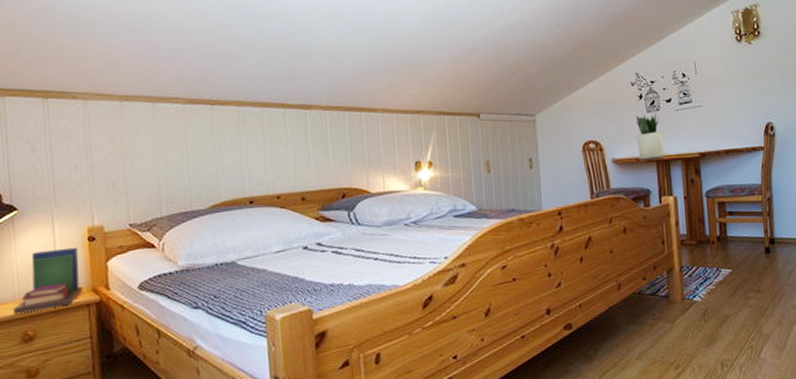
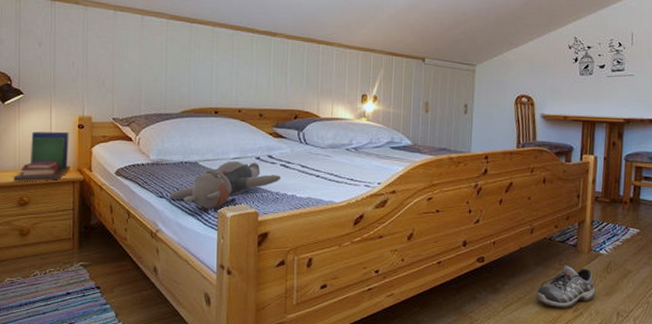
teddy bear: none [206,253,335,315] -> present [169,161,281,210]
athletic shoe: none [632,319,695,368] -> present [536,265,595,308]
planter: present [636,112,668,160] -> none [565,76,595,120]

